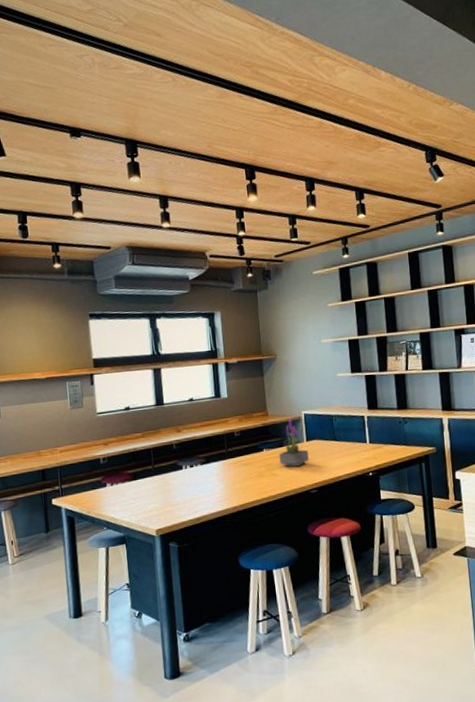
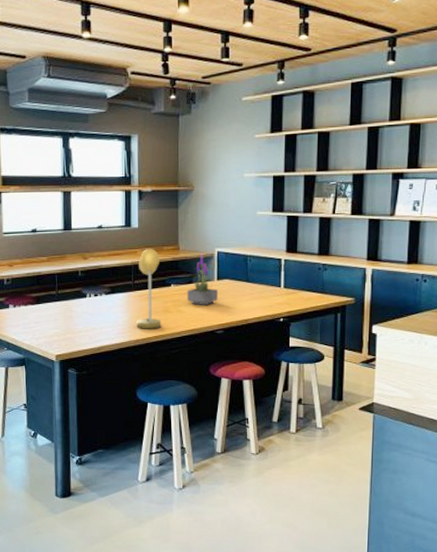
desk lamp: none [230,417,258,496] -> present [136,249,162,329]

